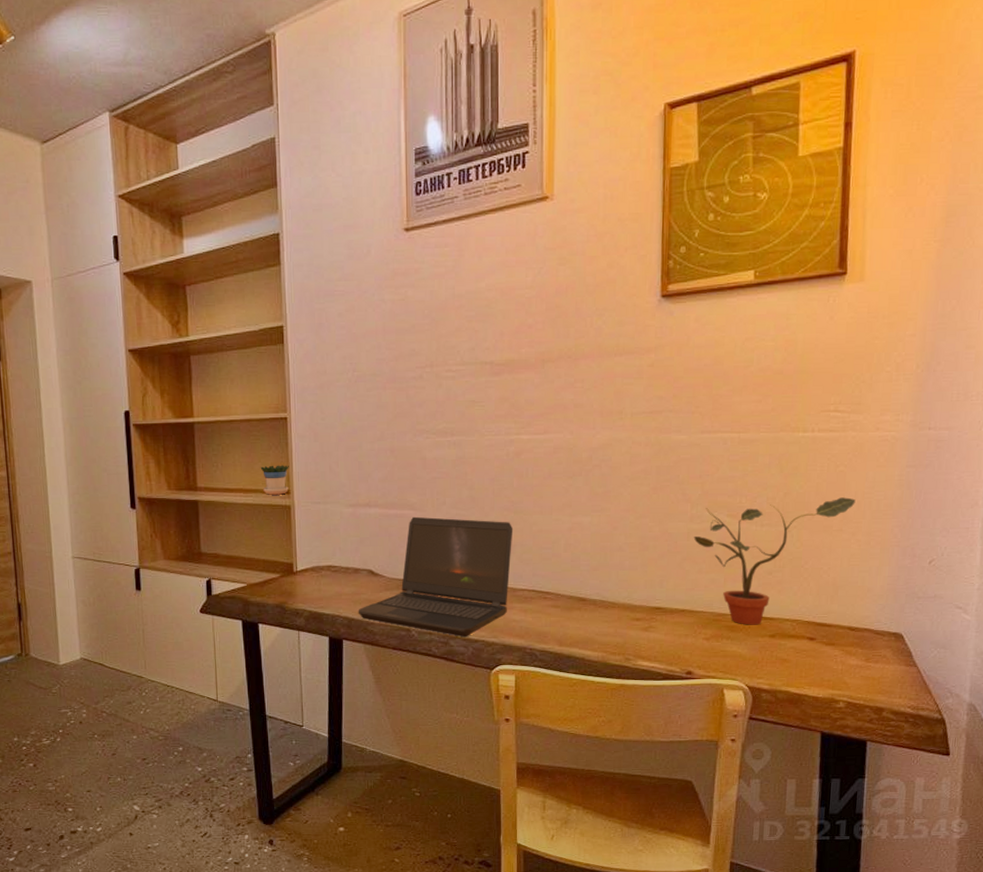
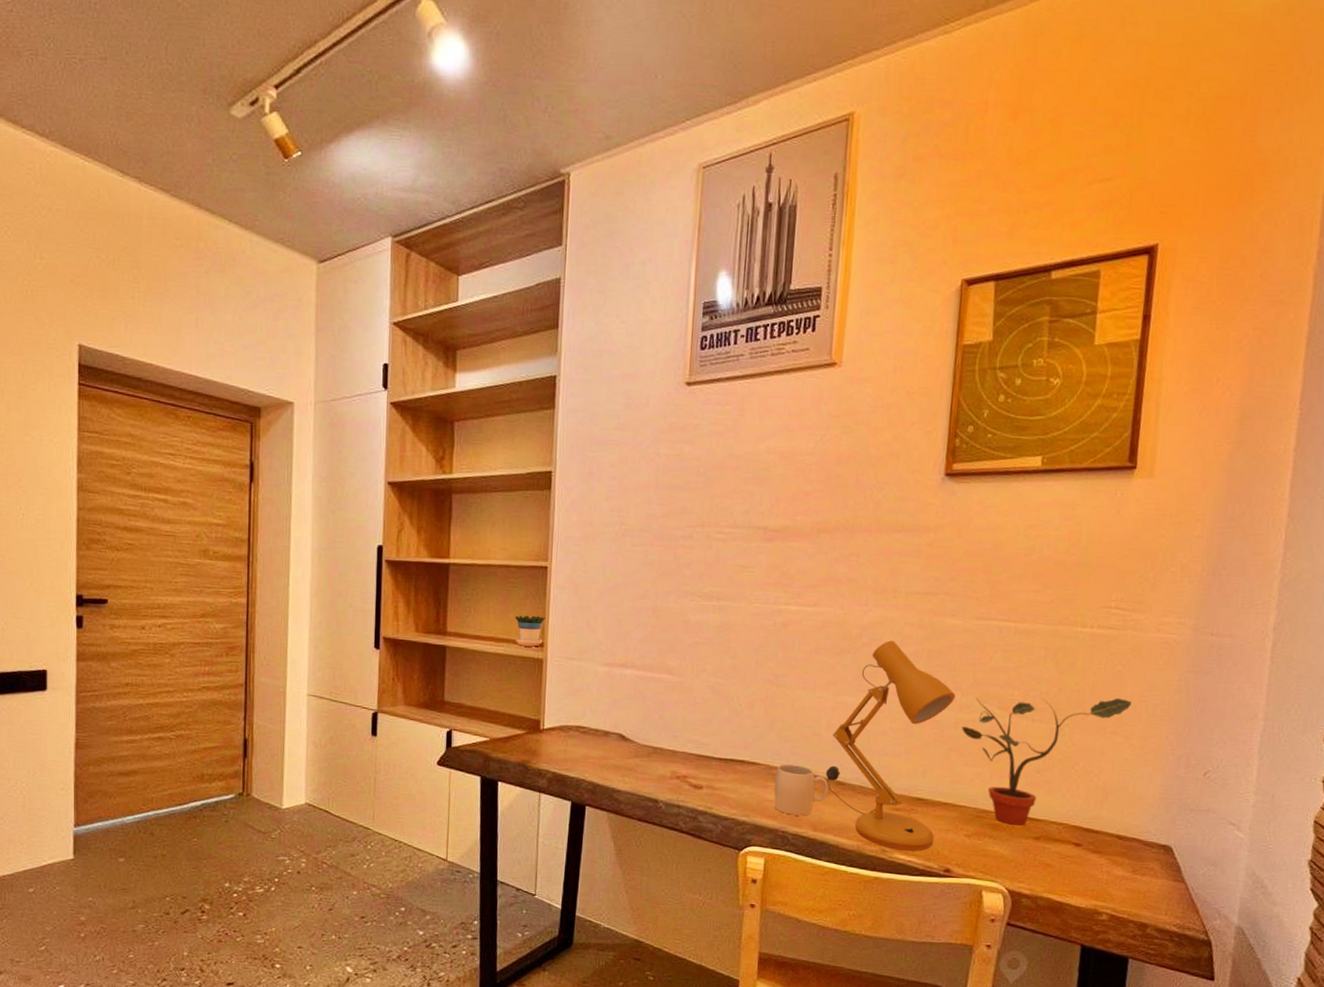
laptop computer: present [358,516,514,637] -> none [604,681,775,814]
mug: none [519,585,571,633] -> present [774,764,829,816]
desk lamp: none [567,460,686,659] -> present [825,640,956,852]

